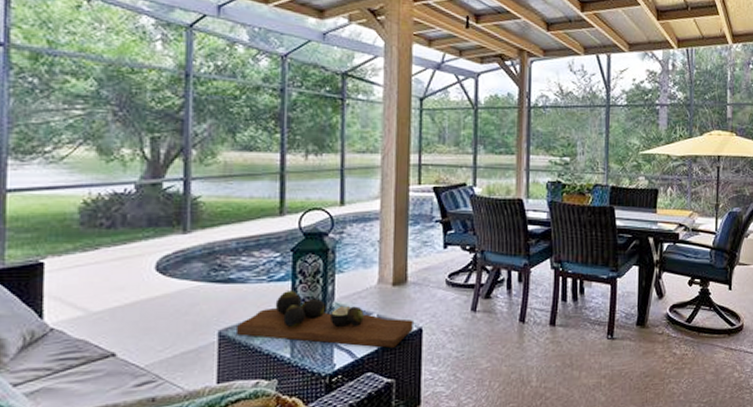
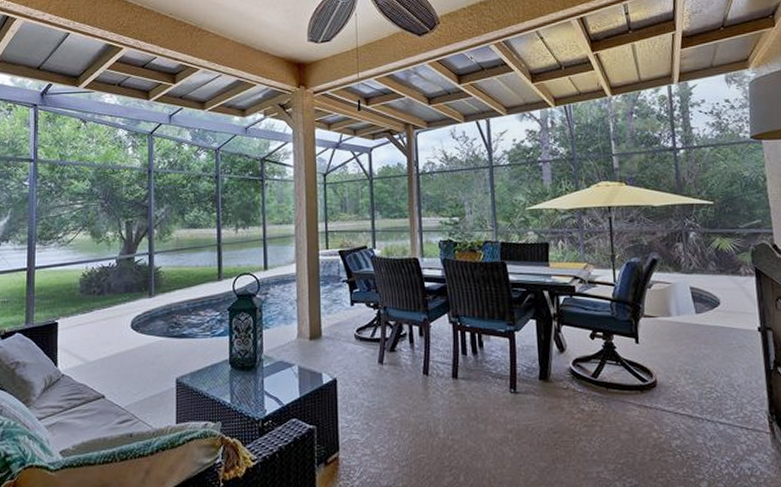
decorative tray: present [237,291,413,348] -> none [190,344,329,396]

